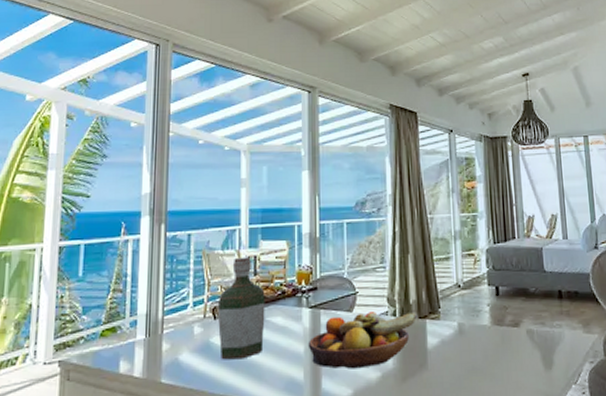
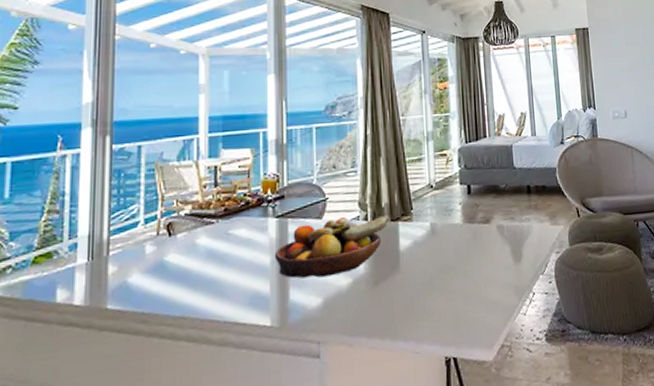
bottle: present [218,257,265,360] -> none [174,167,227,279]

